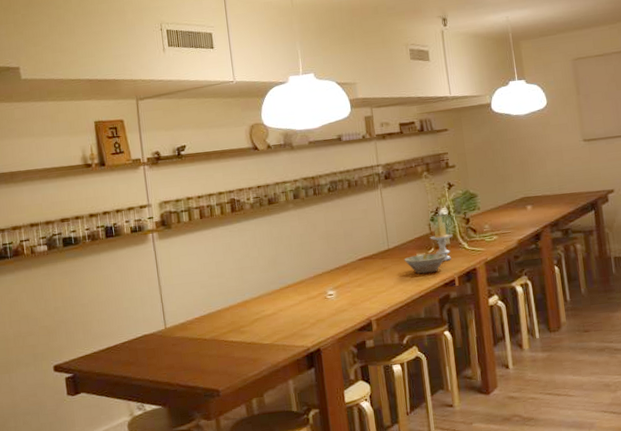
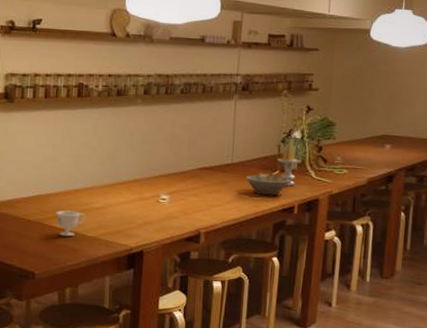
teacup: none [229,321,259,349] -> present [55,210,85,237]

